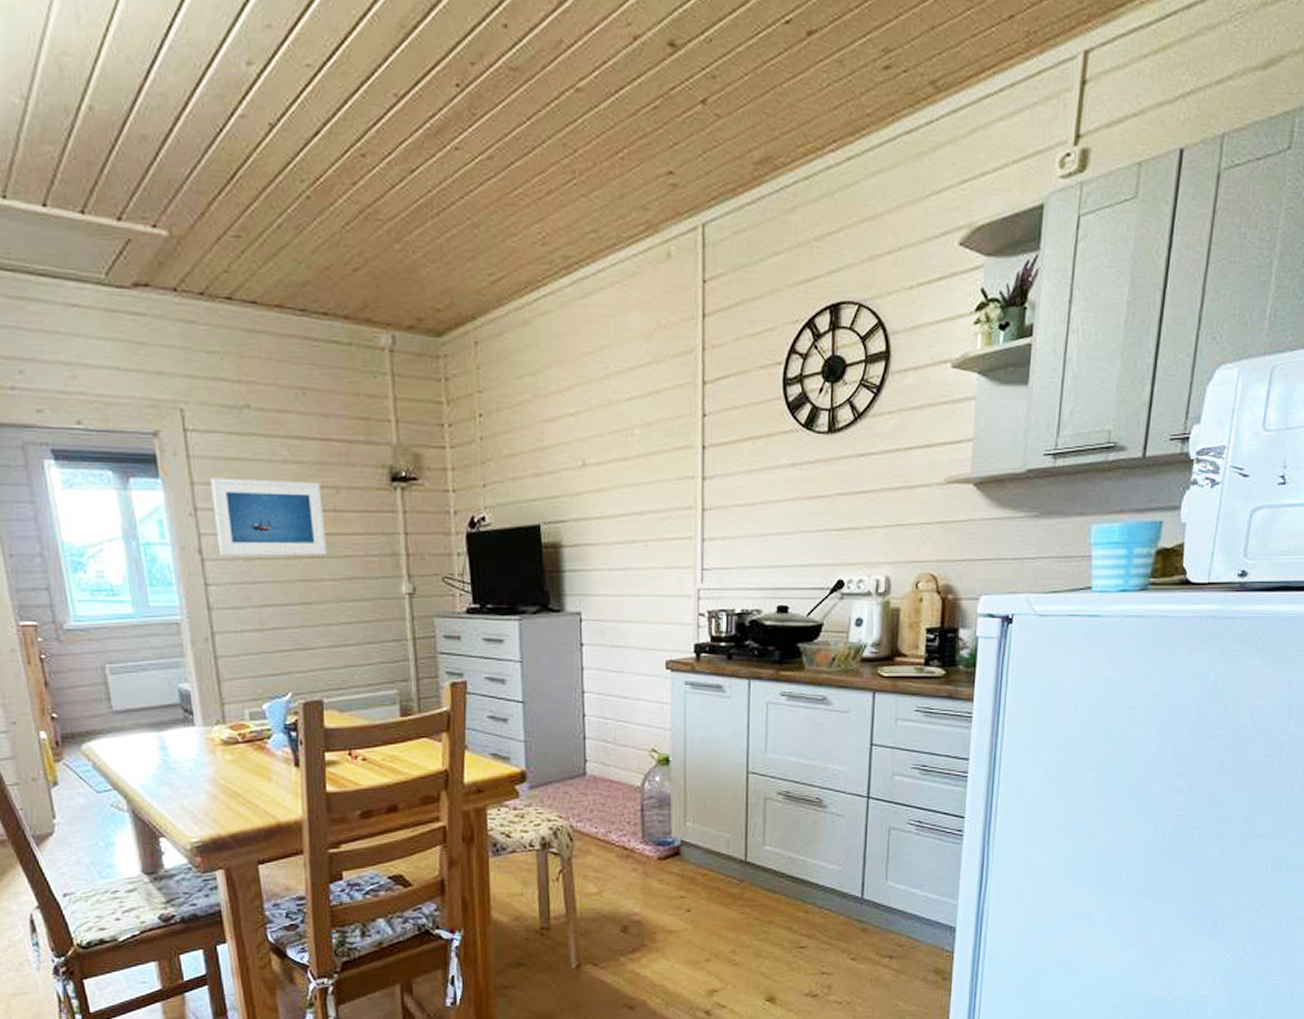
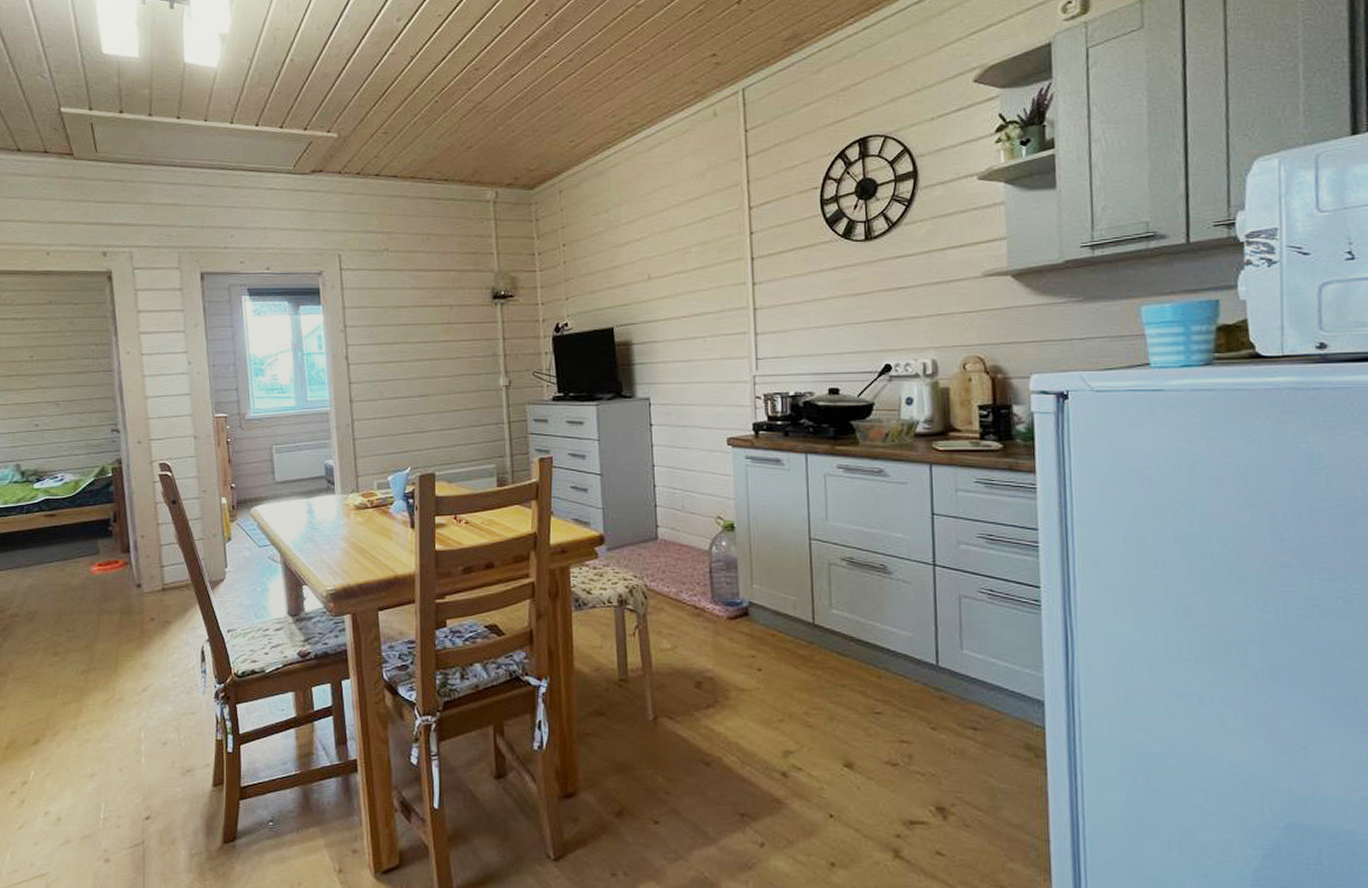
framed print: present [210,477,327,557] -> none [357,302,442,362]

